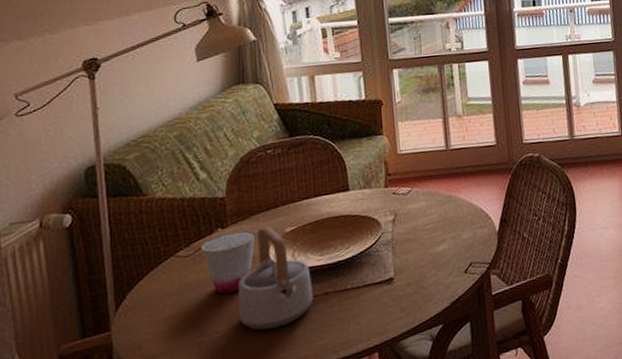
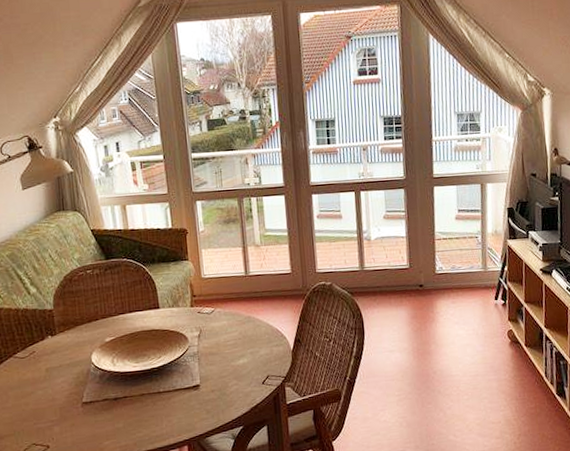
cup: present [201,230,256,294] -> none [35,338,80,390]
teapot: present [238,226,314,330] -> none [67,336,132,422]

